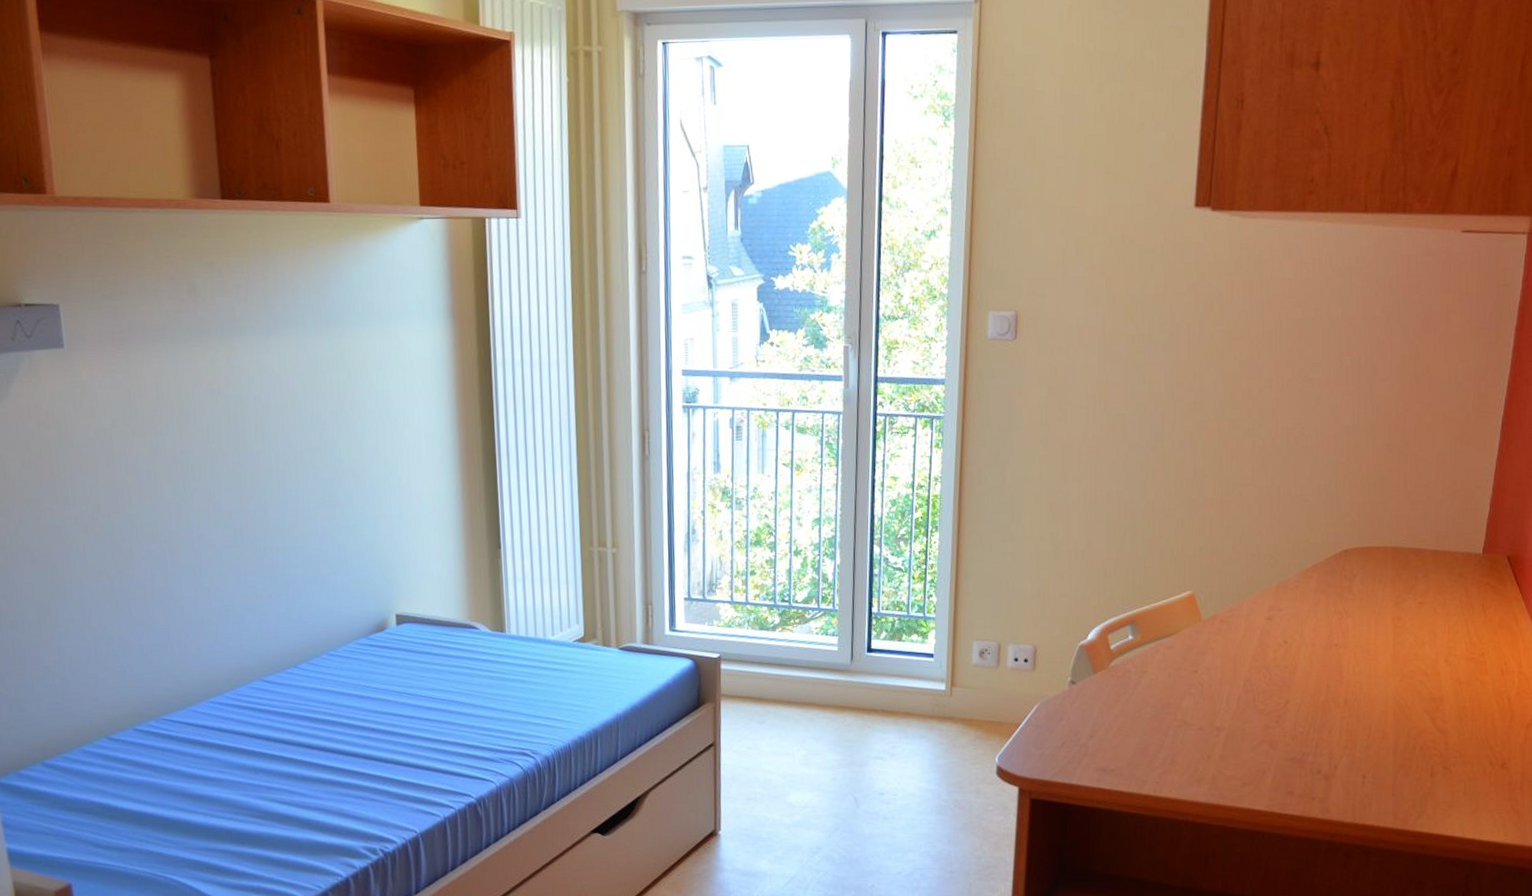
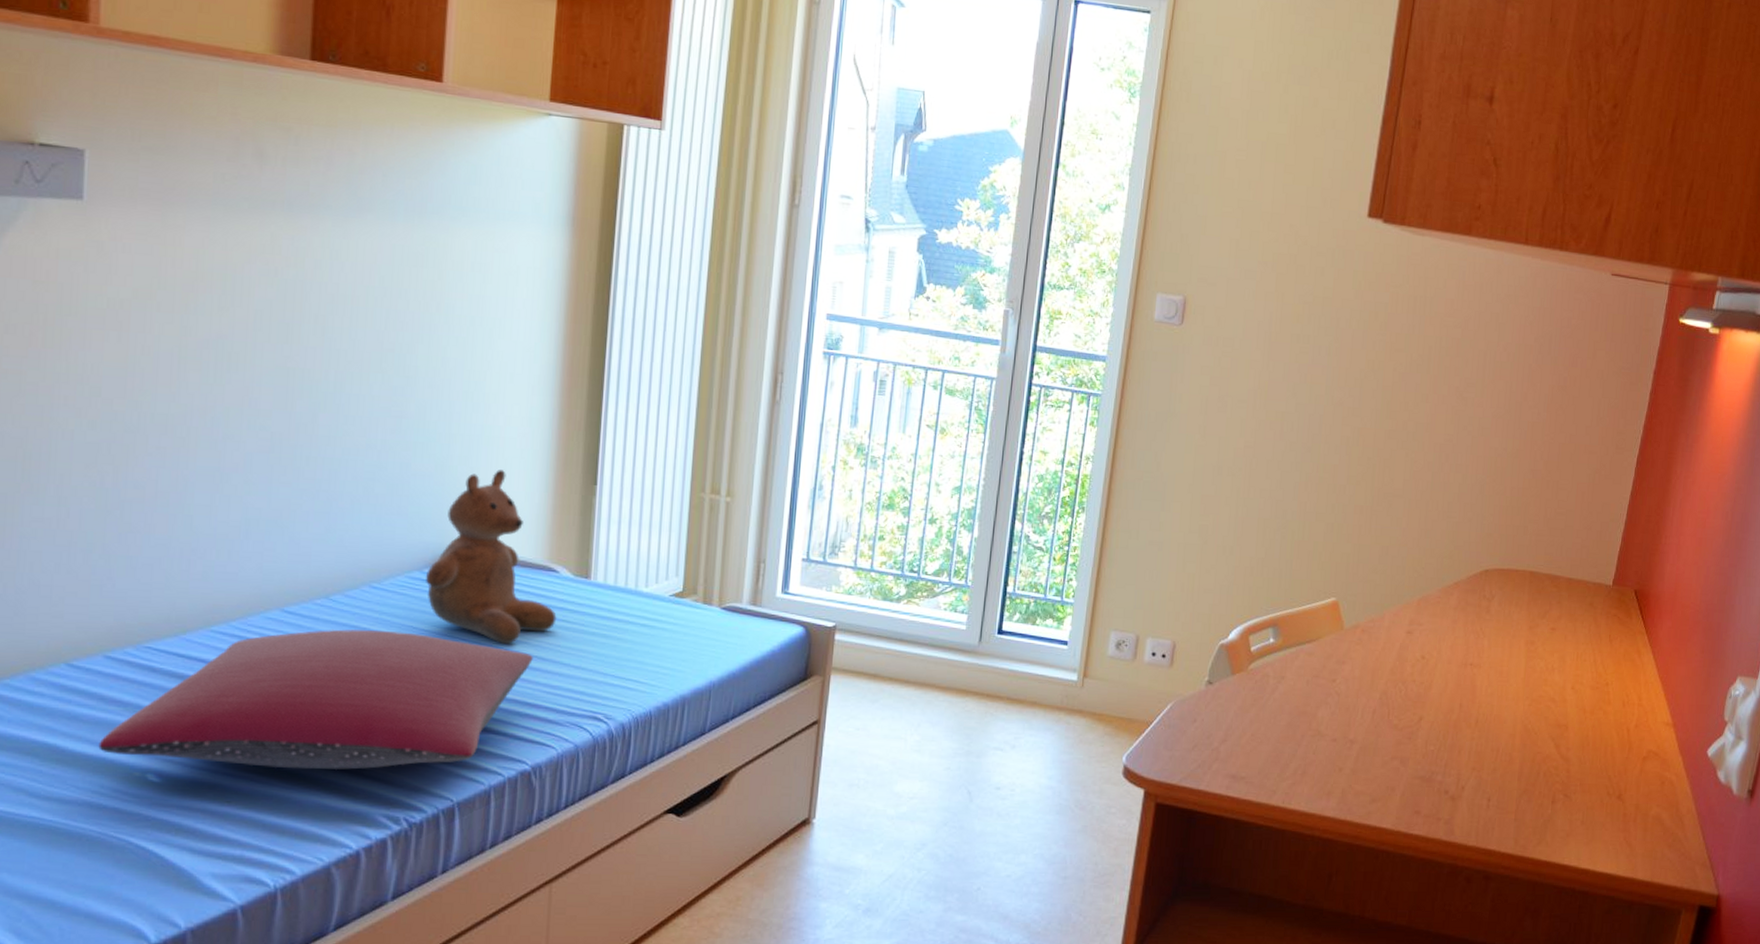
pillow: none [139,691,466,812] -> present [98,629,533,770]
teddy bear: none [370,543,482,696] -> present [425,470,557,645]

